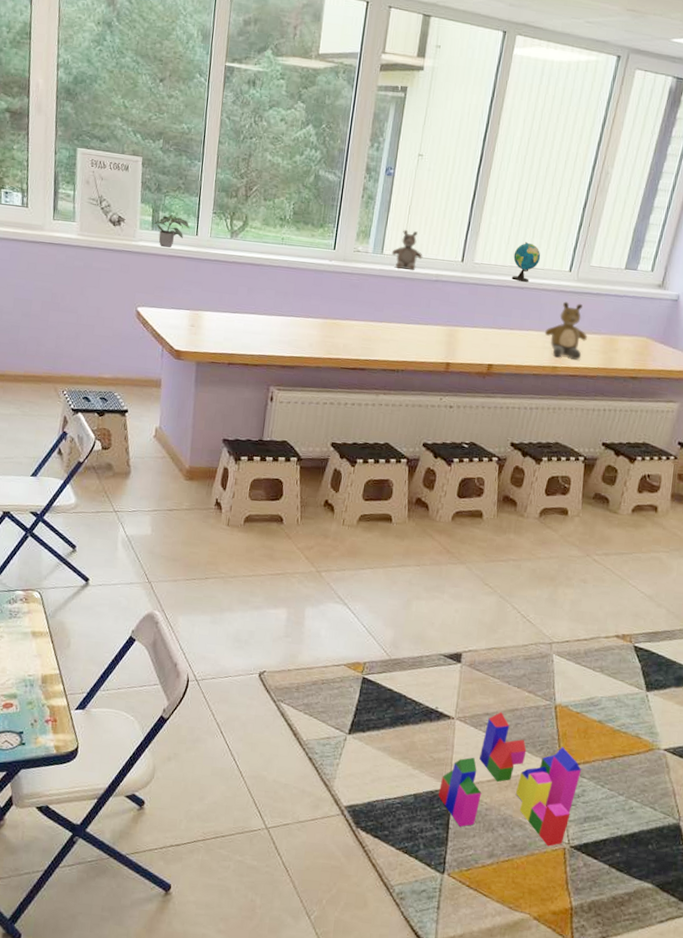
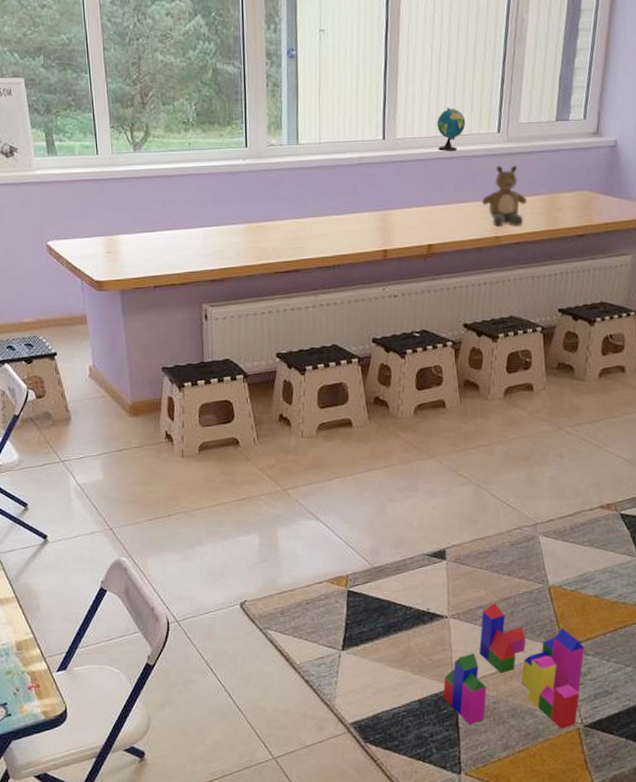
potted plant: present [152,214,189,247] -> none [47,135,87,172]
stuffed animal: present [391,229,423,271] -> none [307,113,342,158]

